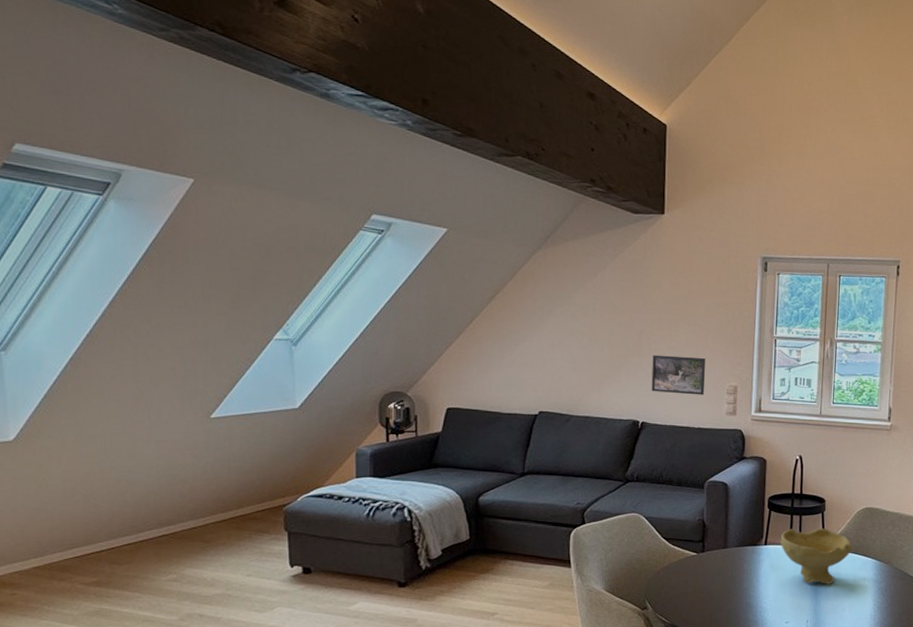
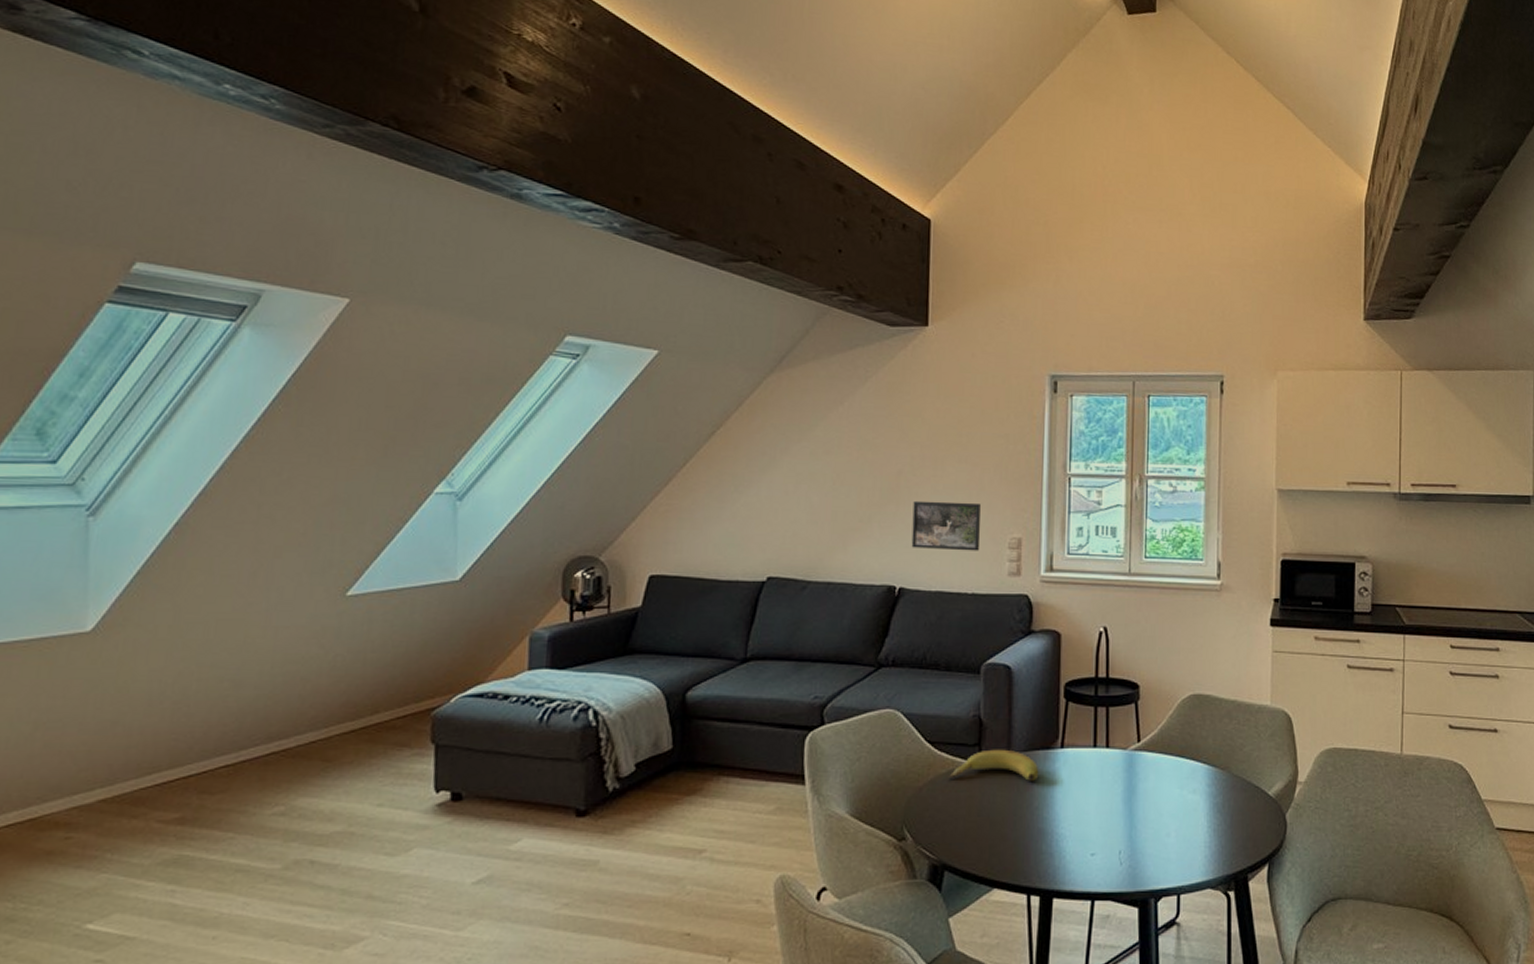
banana: none [679,545,748,568] -> present [949,749,1039,781]
bowl: present [780,528,853,584] -> none [1081,724,1177,801]

